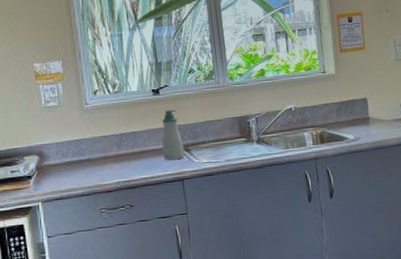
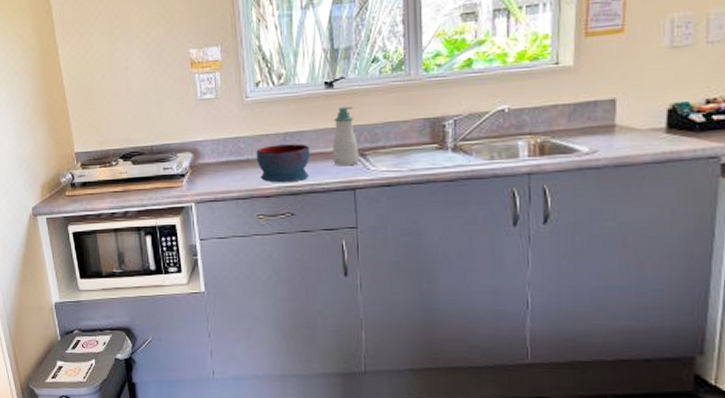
bowl: none [96,142,144,179] -> present [256,144,311,183]

